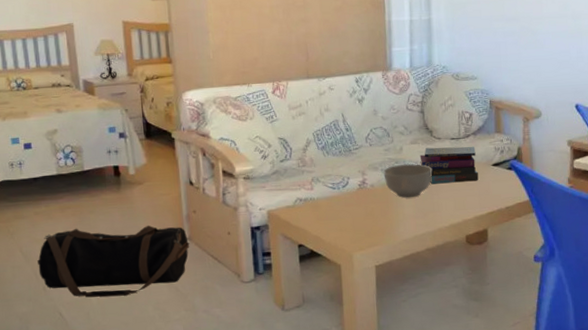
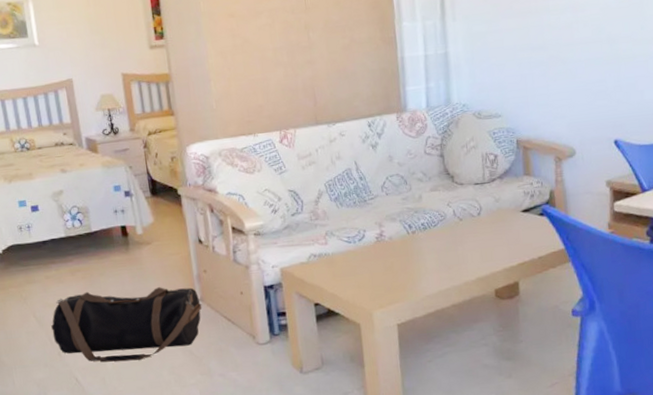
bowl: present [383,164,433,198] -> none [402,213,456,250]
books: present [419,146,479,185] -> none [441,192,507,235]

